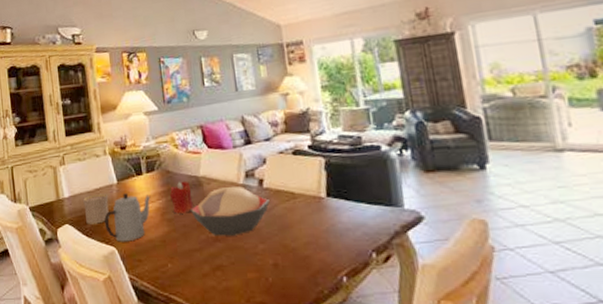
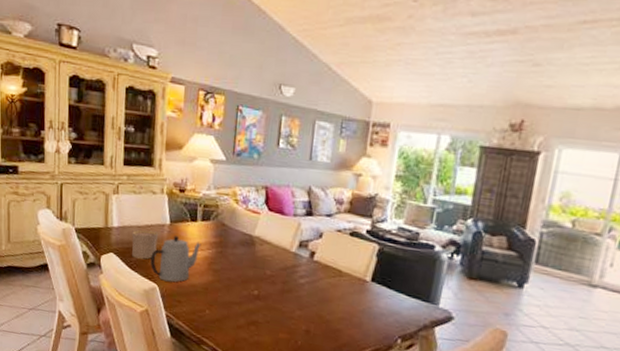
candle: present [170,180,193,214] -> none [221,236,243,268]
decorative bowl: present [191,186,270,236] -> none [238,251,316,298]

